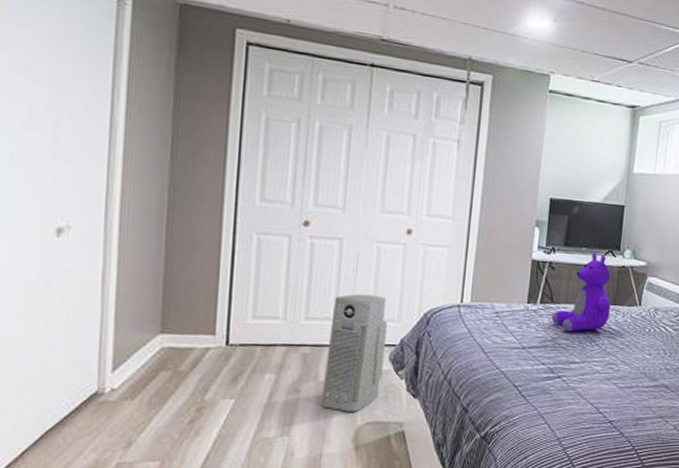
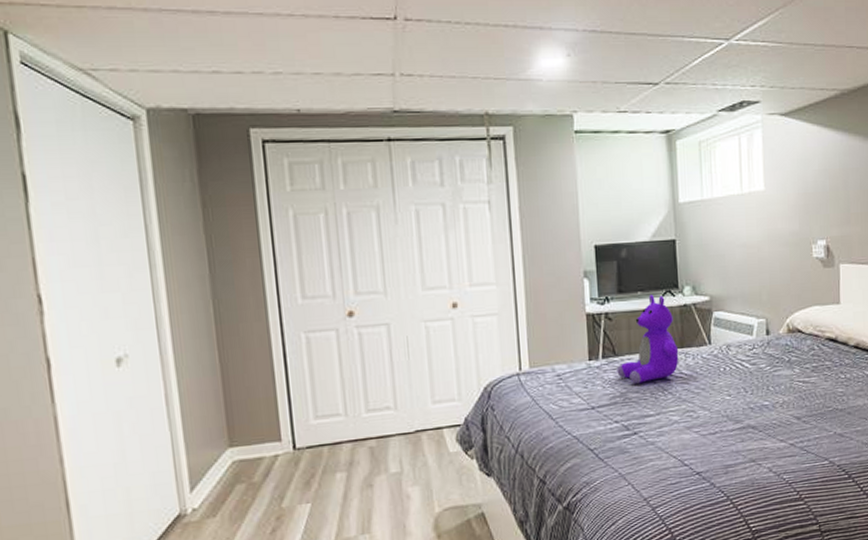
air purifier: present [321,294,387,412] -> none [391,376,453,501]

